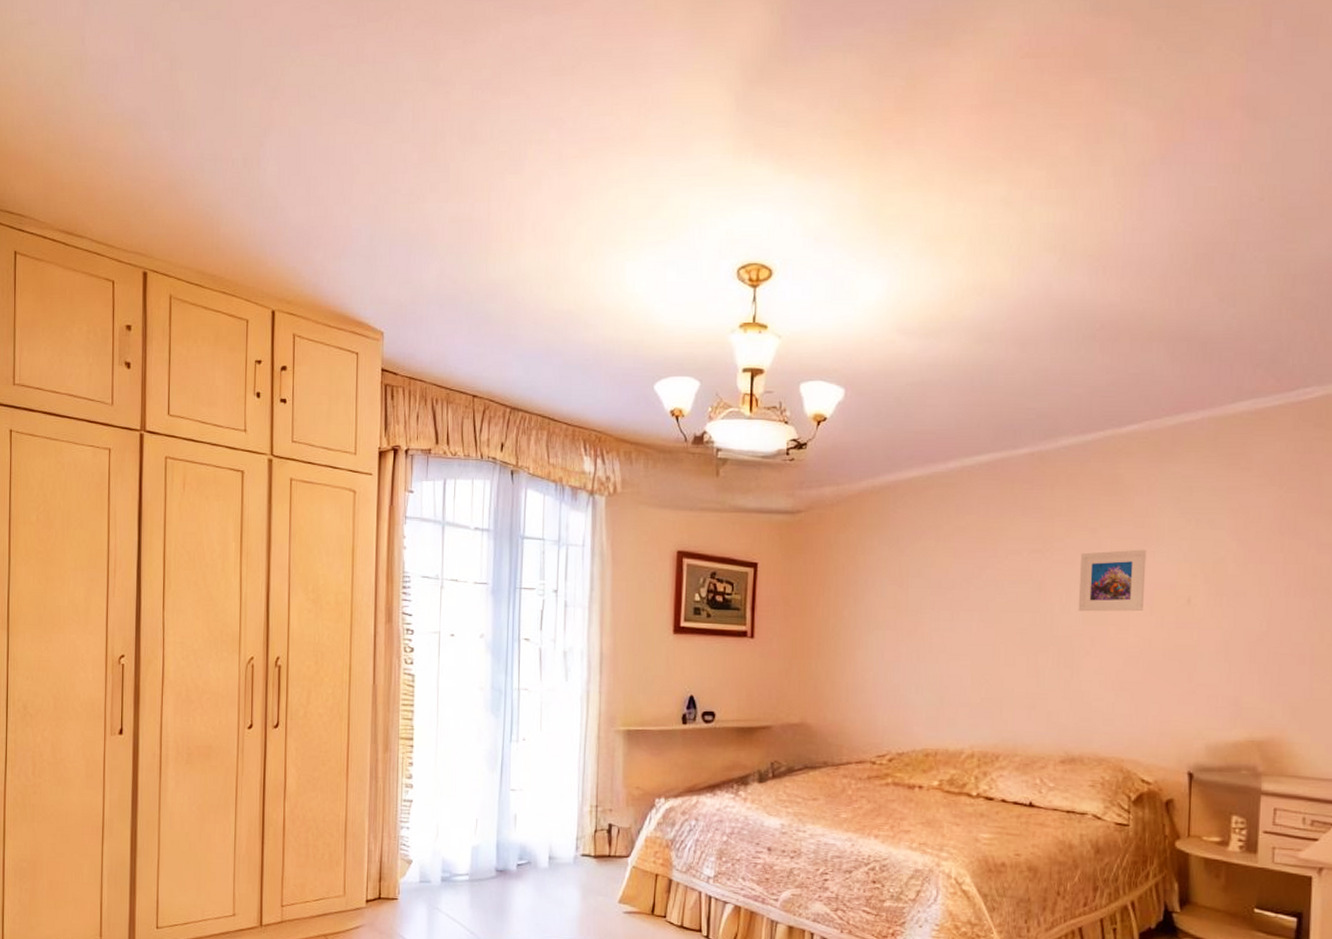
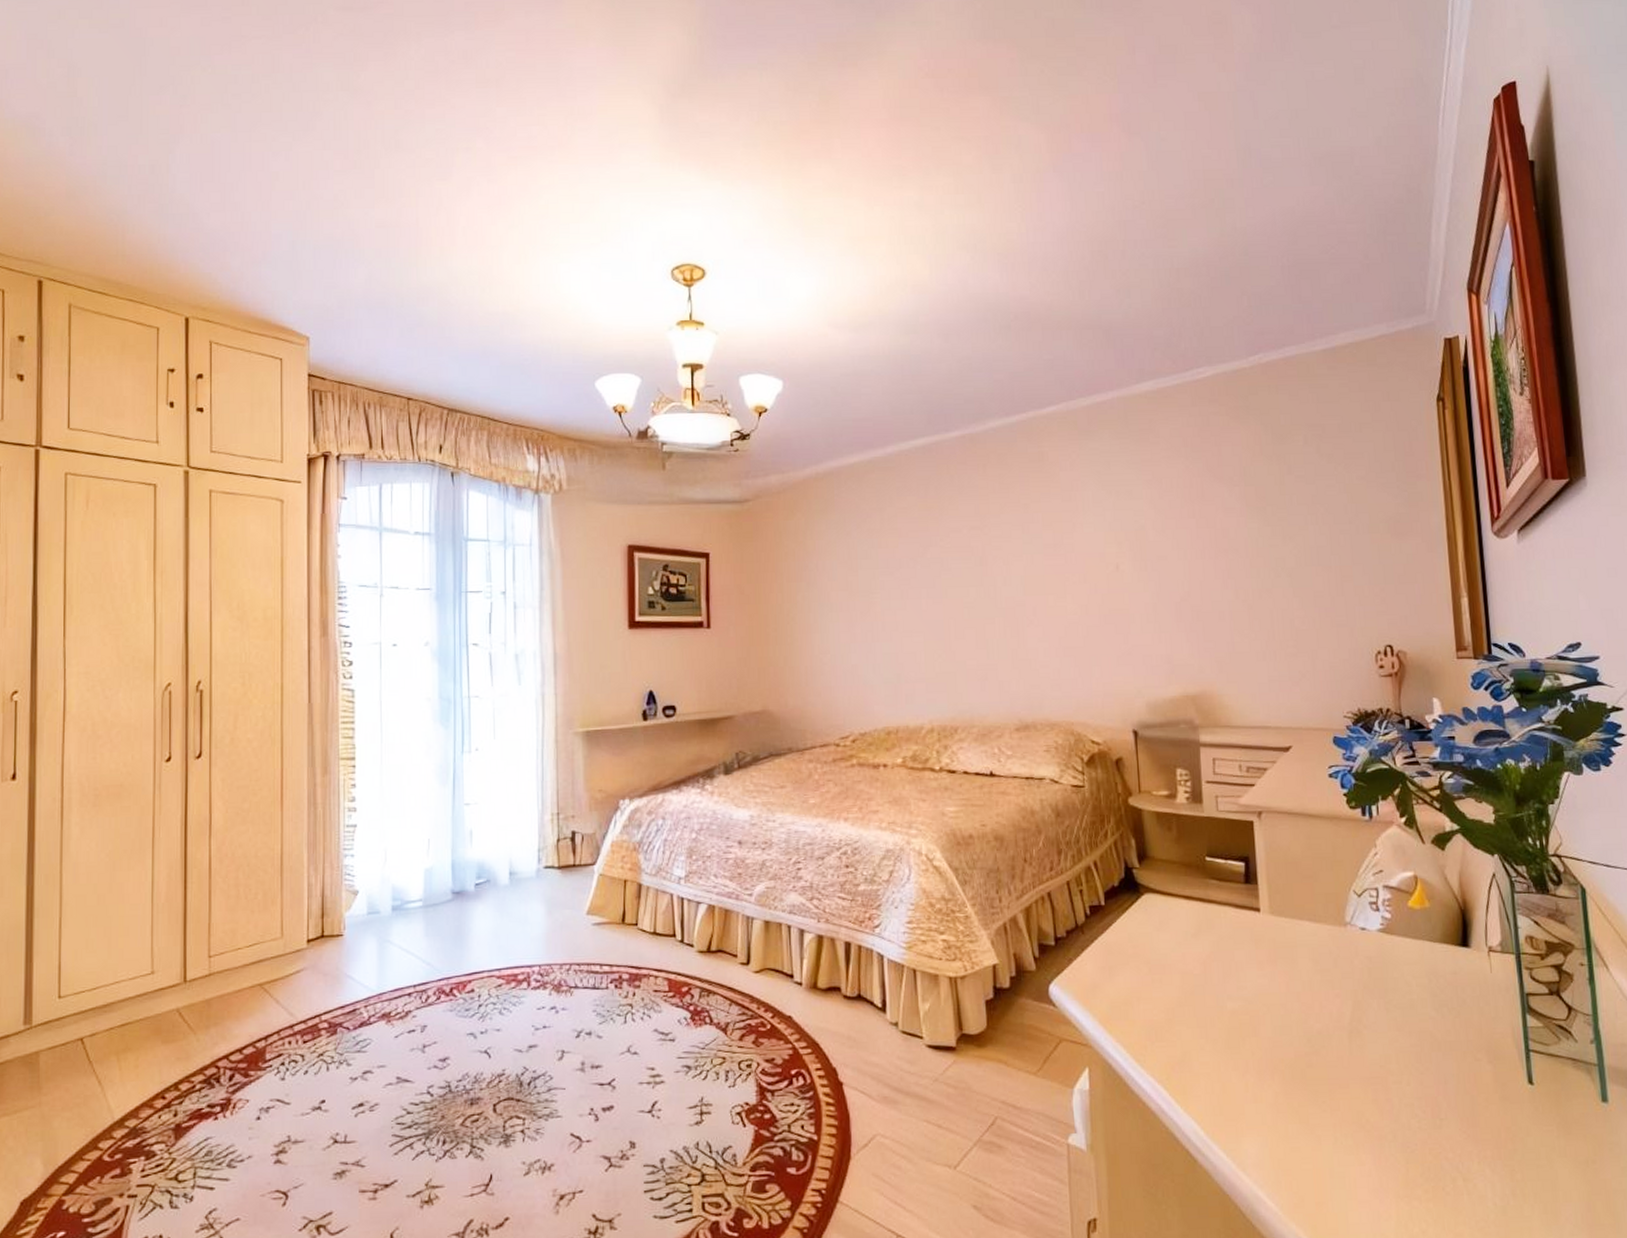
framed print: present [1078,549,1147,612] -> none [1016,521,1077,583]

